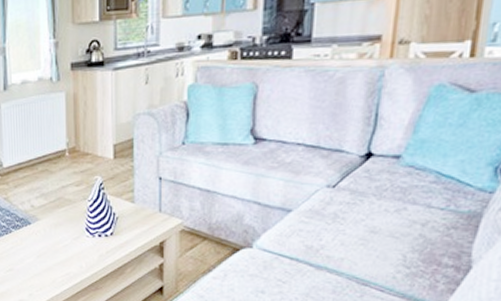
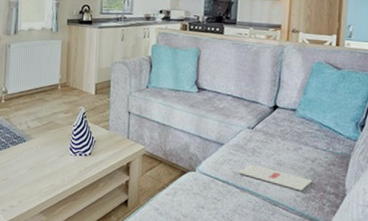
magazine: none [311,234,420,265] -> present [237,164,312,191]

